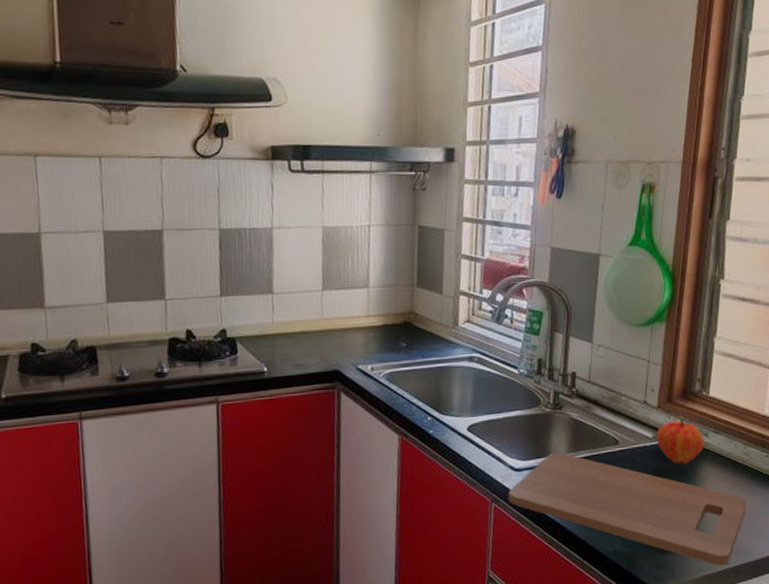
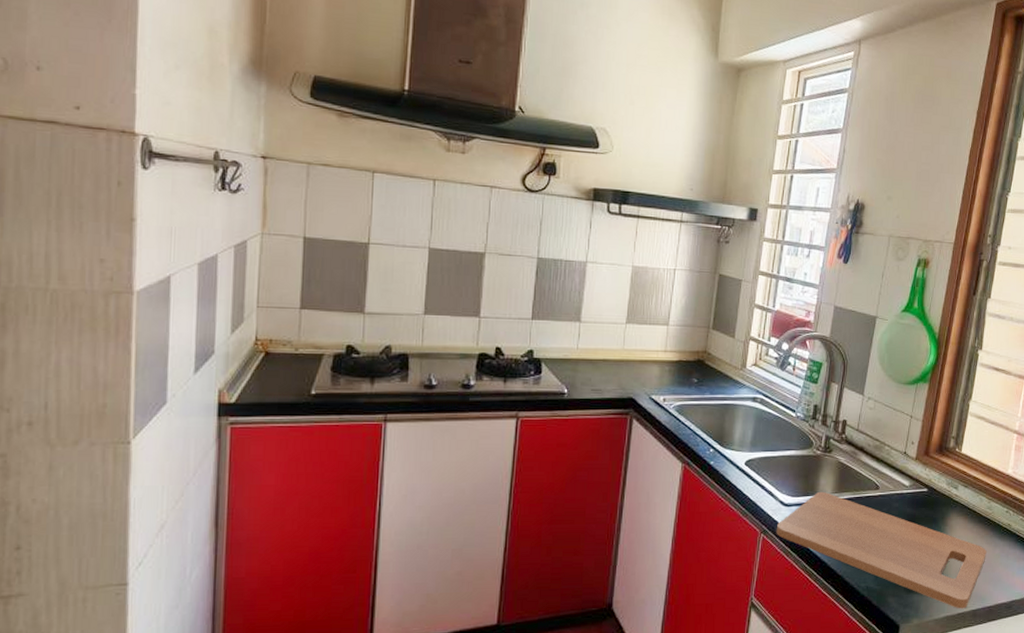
fruit: present [656,416,705,464] -> none [912,468,955,513]

